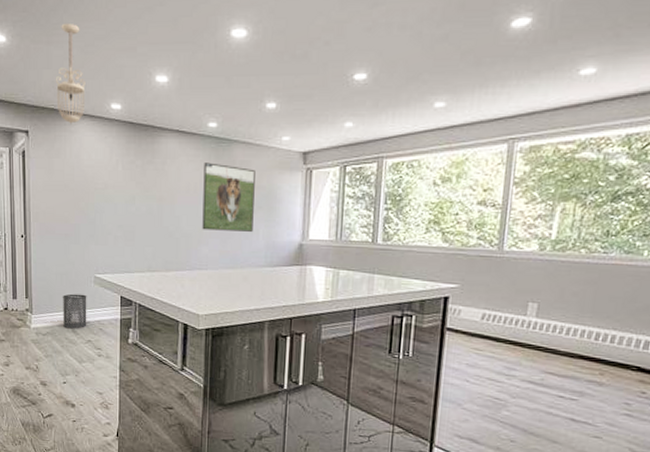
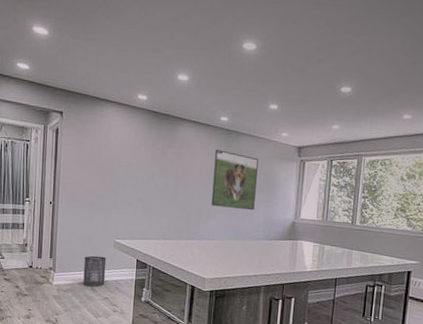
ceiling light fixture: present [55,22,86,124] -> none [90,24,117,109]

